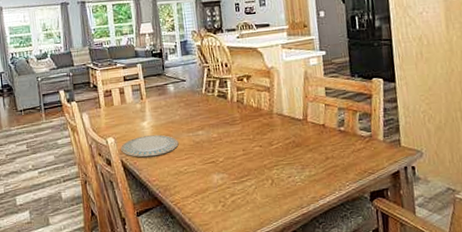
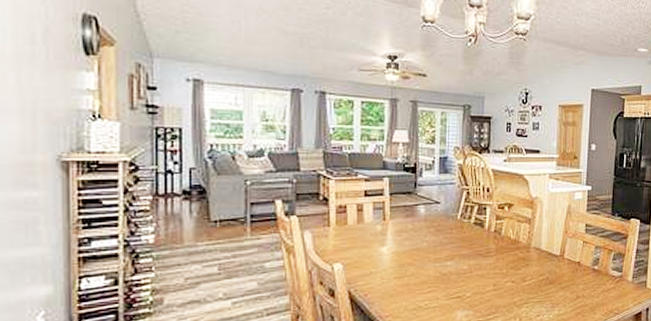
plate: present [121,134,179,158] -> none [350,263,422,289]

